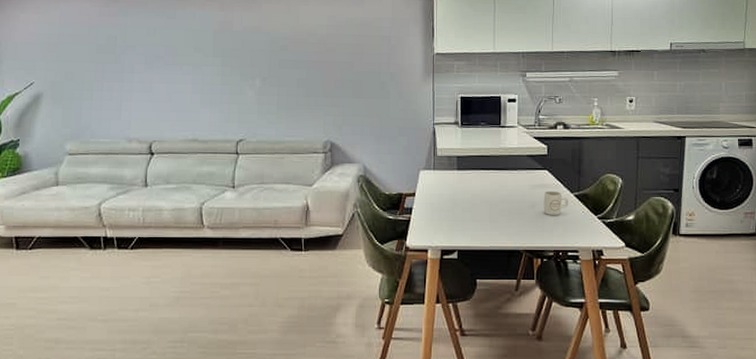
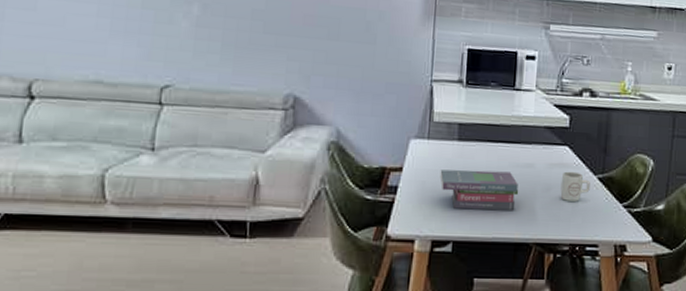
books: none [444,193,509,225] -> present [440,169,519,211]

